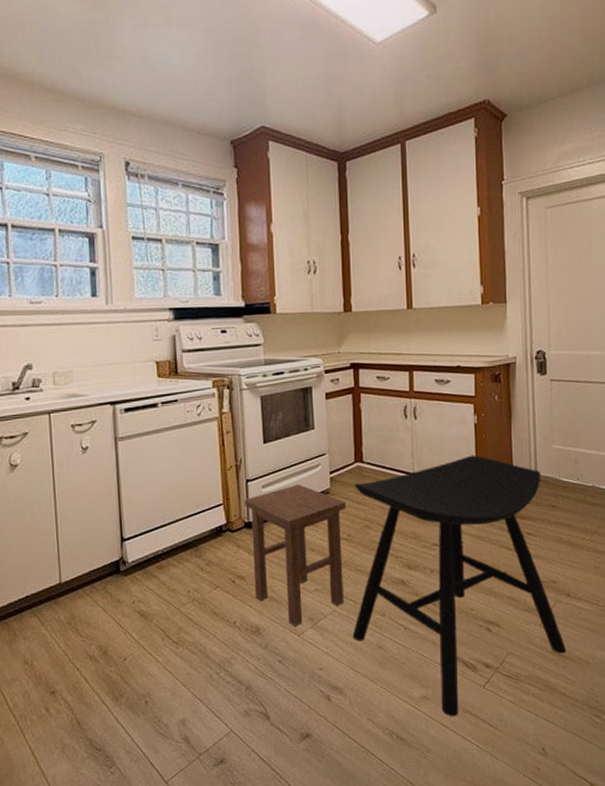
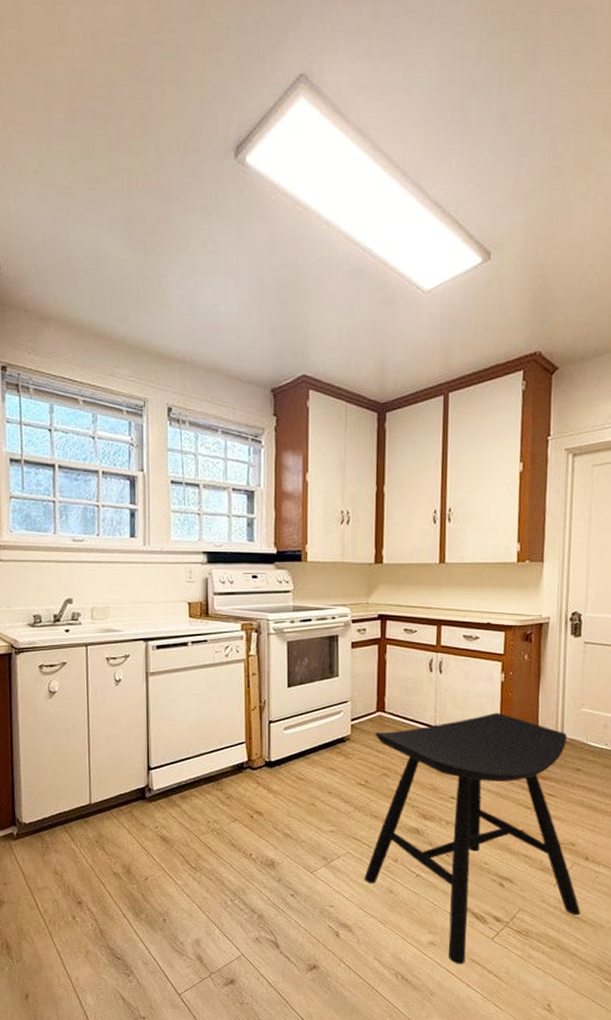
stool: present [243,484,346,628] -> none [265,729,365,865]

